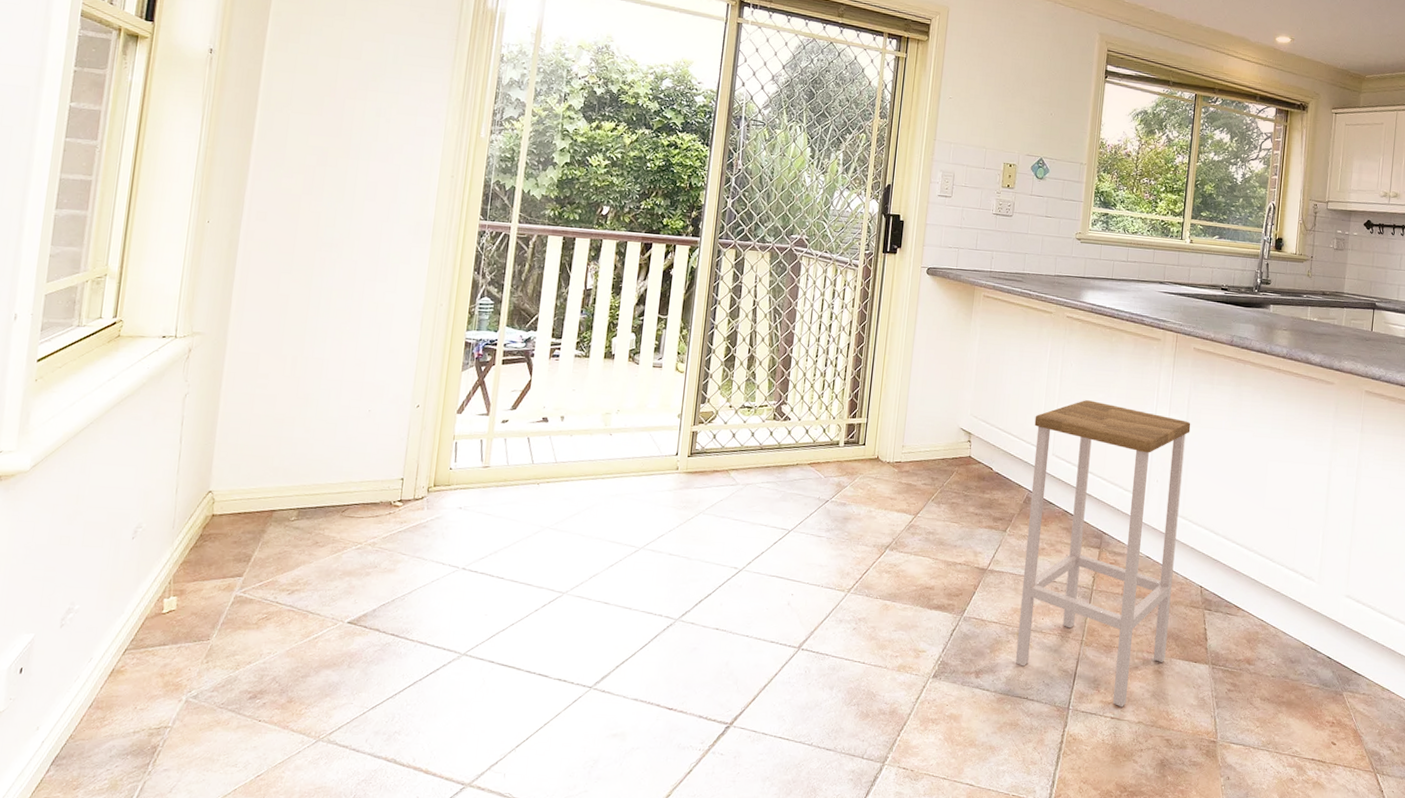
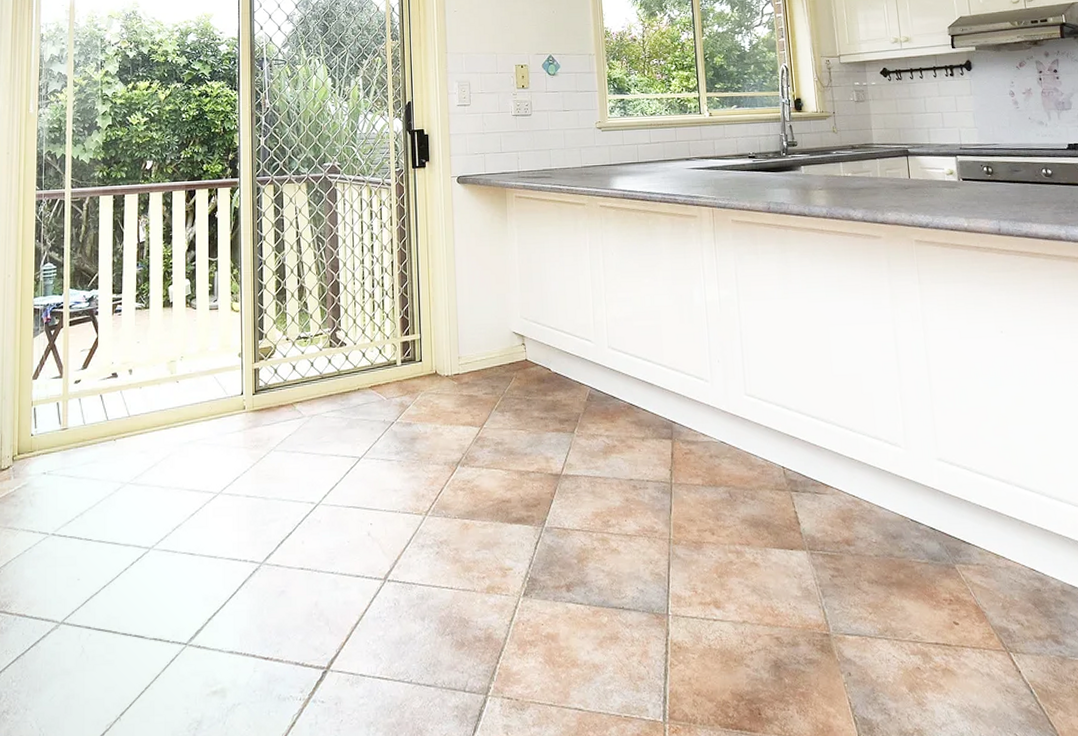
bar stool: present [1015,400,1191,708] -> none [584,287,759,608]

